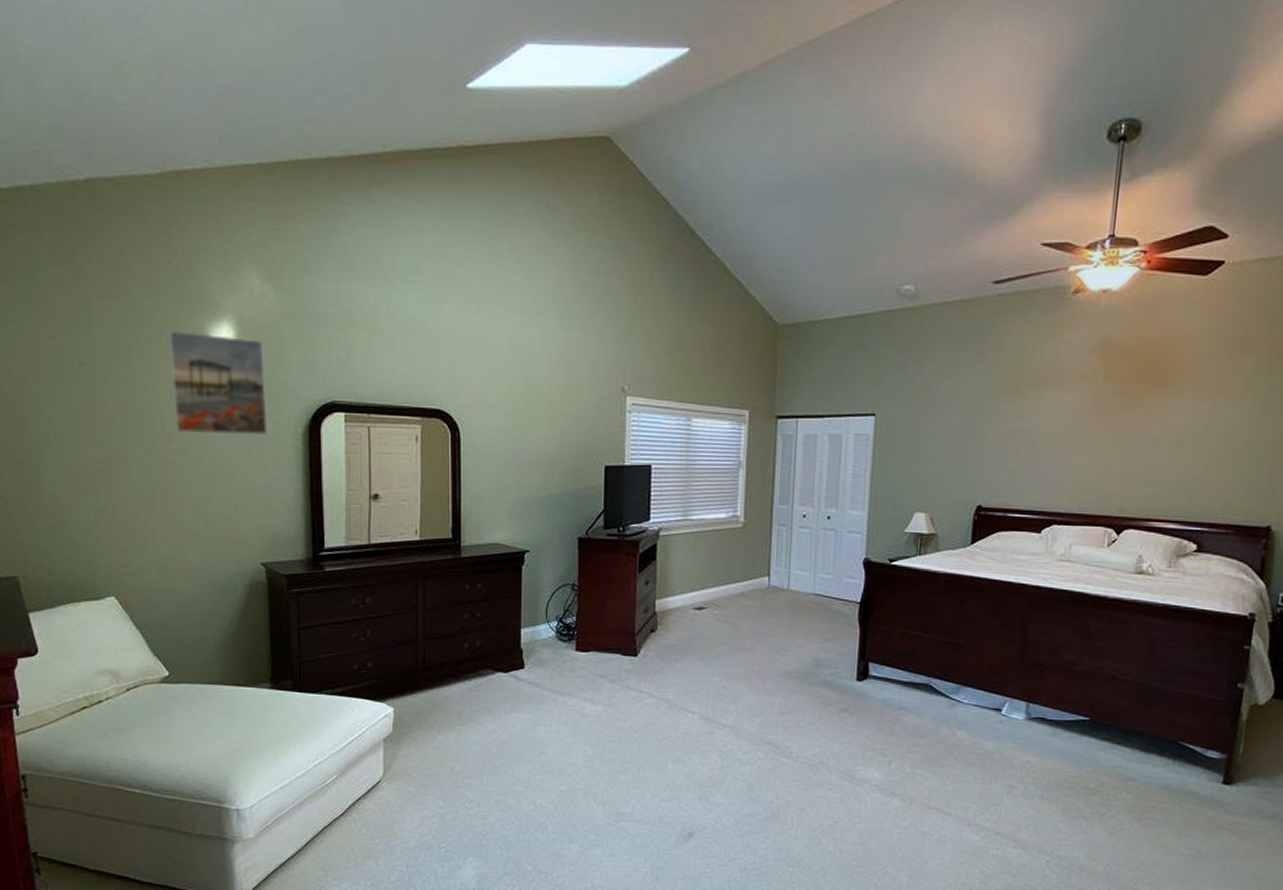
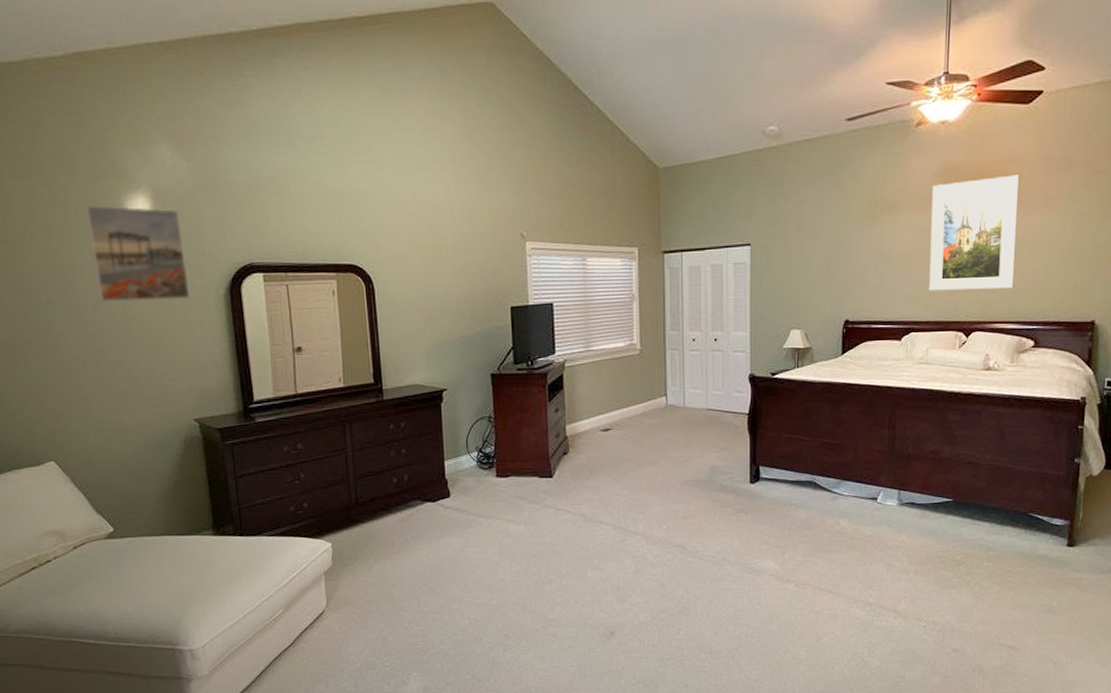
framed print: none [1076,354,1190,483] -> present [929,175,1019,291]

